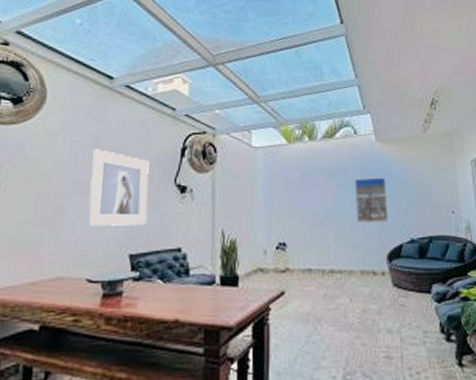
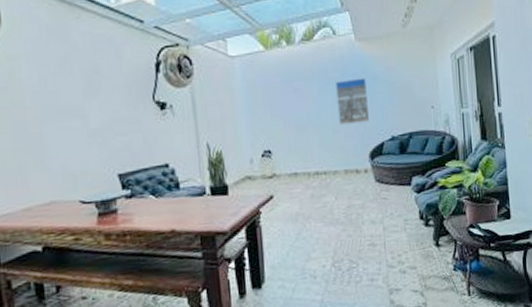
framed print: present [87,149,149,226] -> none [62,71,130,150]

